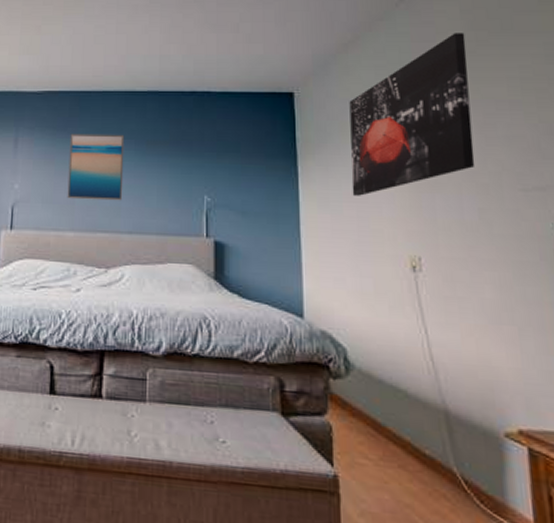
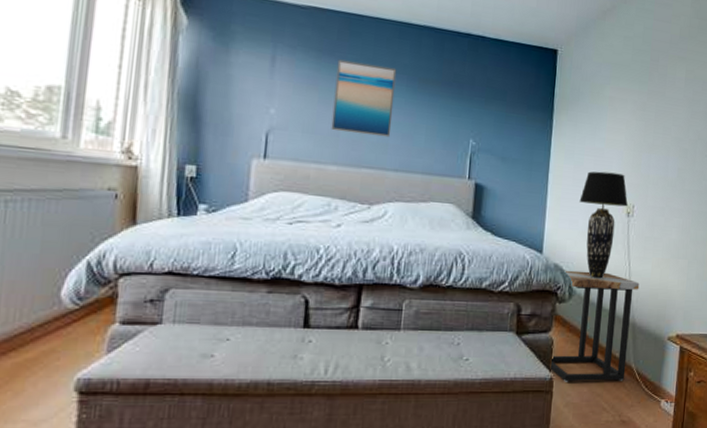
side table: none [330,338,447,490] -> present [549,270,640,382]
table lamp: none [343,219,413,350] -> present [579,171,629,279]
wall art: present [349,33,475,196] -> none [592,18,692,151]

